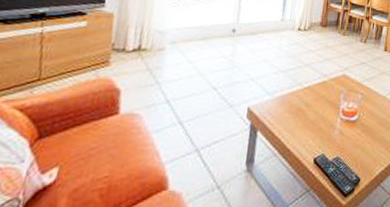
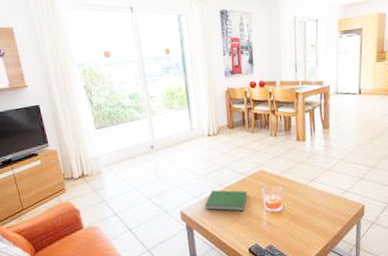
hardcover book: none [277,88,325,116] -> present [205,190,247,212]

